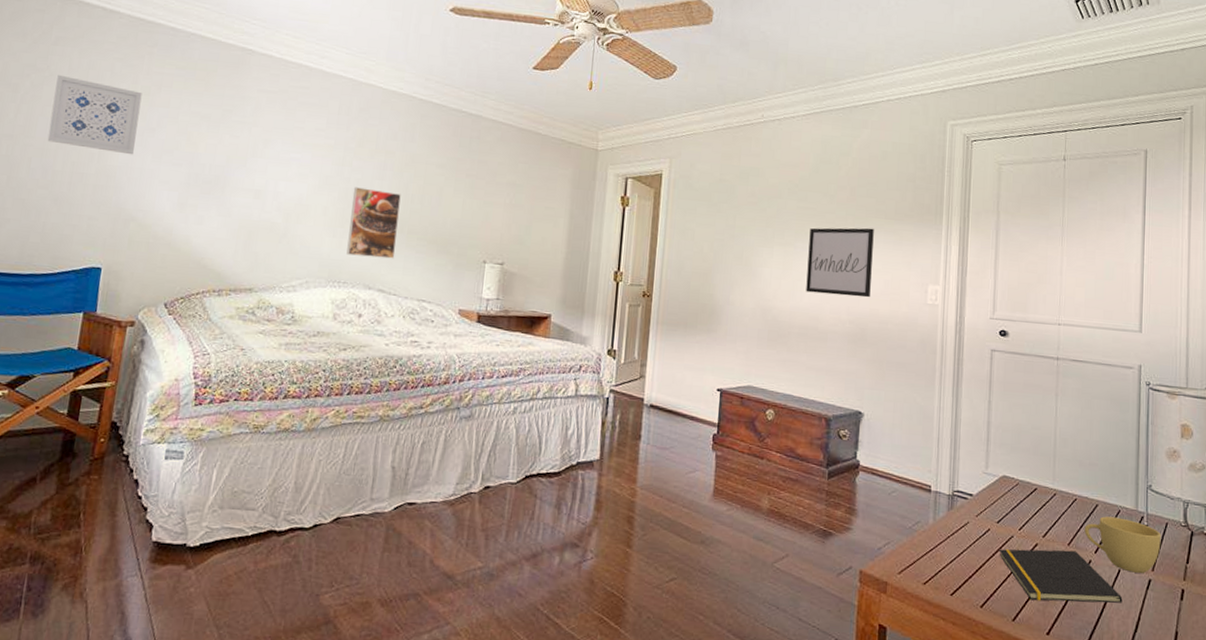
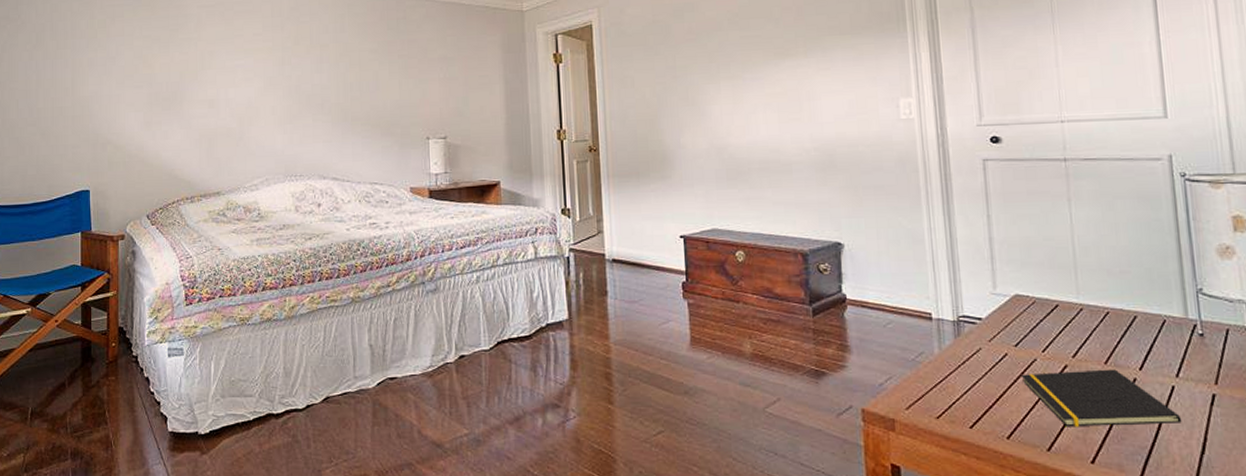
wall art: present [47,74,142,155] -> none [28,21,100,85]
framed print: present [346,187,401,259] -> none [296,83,343,149]
wall art: present [806,227,874,298] -> none [757,47,834,124]
cup: present [1084,516,1161,573] -> none [1122,328,1223,388]

